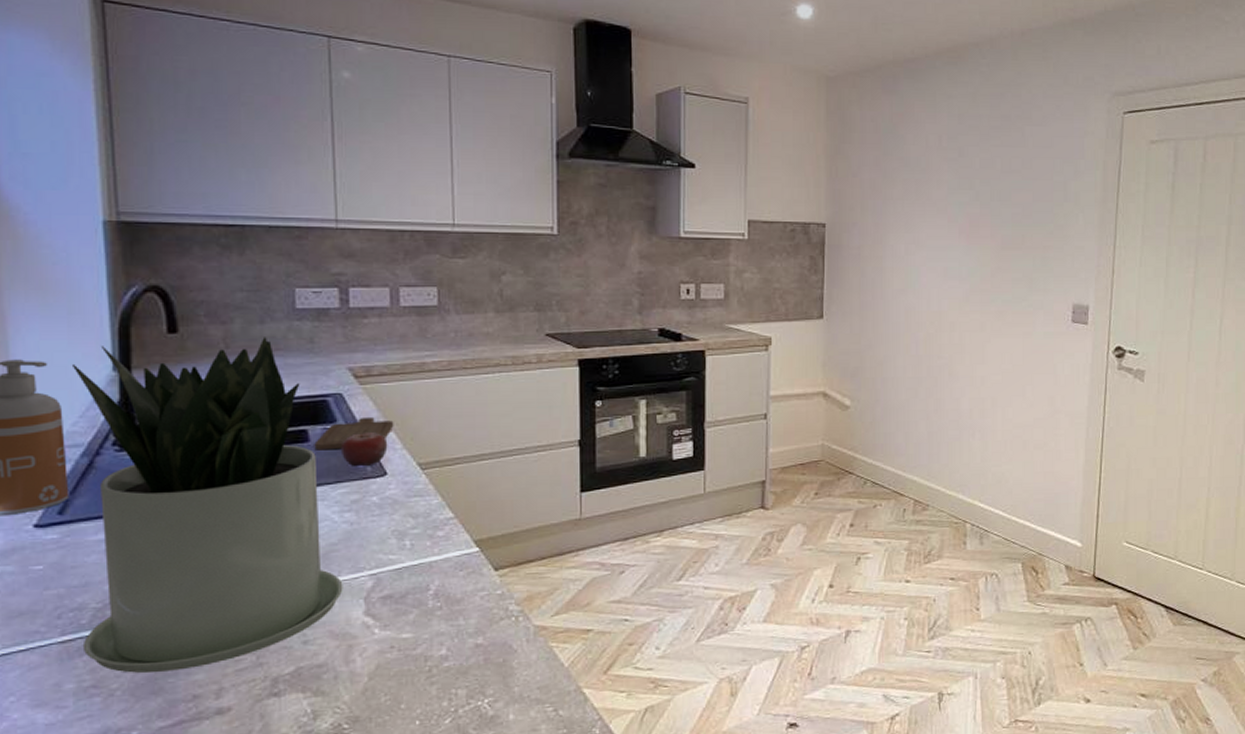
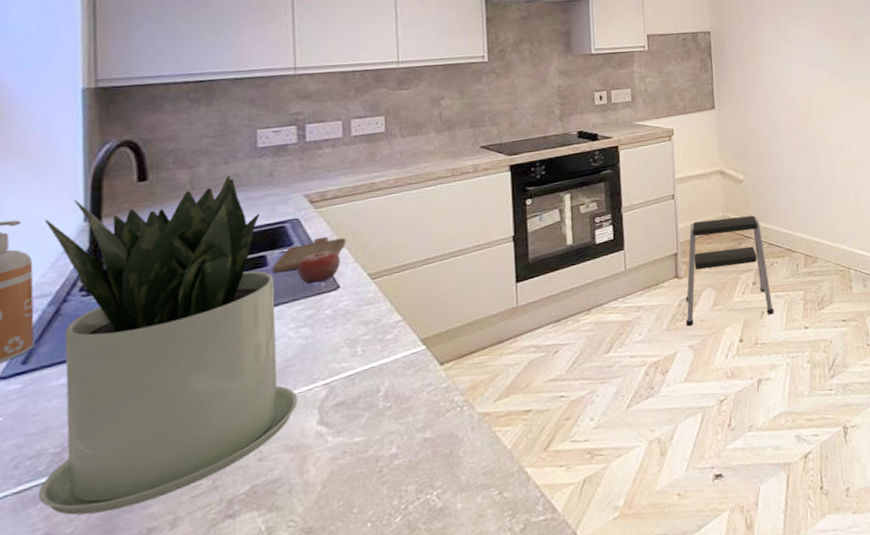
step stool: none [770,447,872,564] -> present [686,215,774,327]

